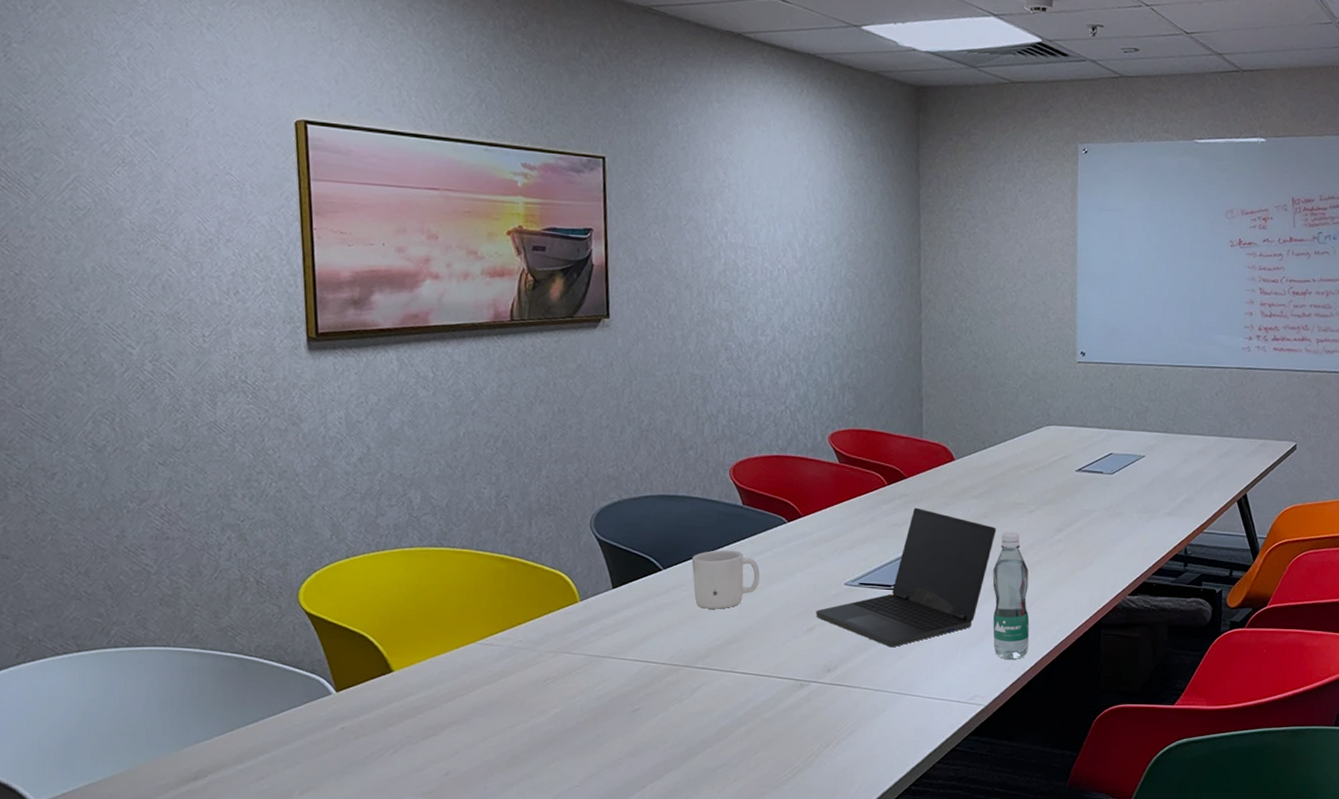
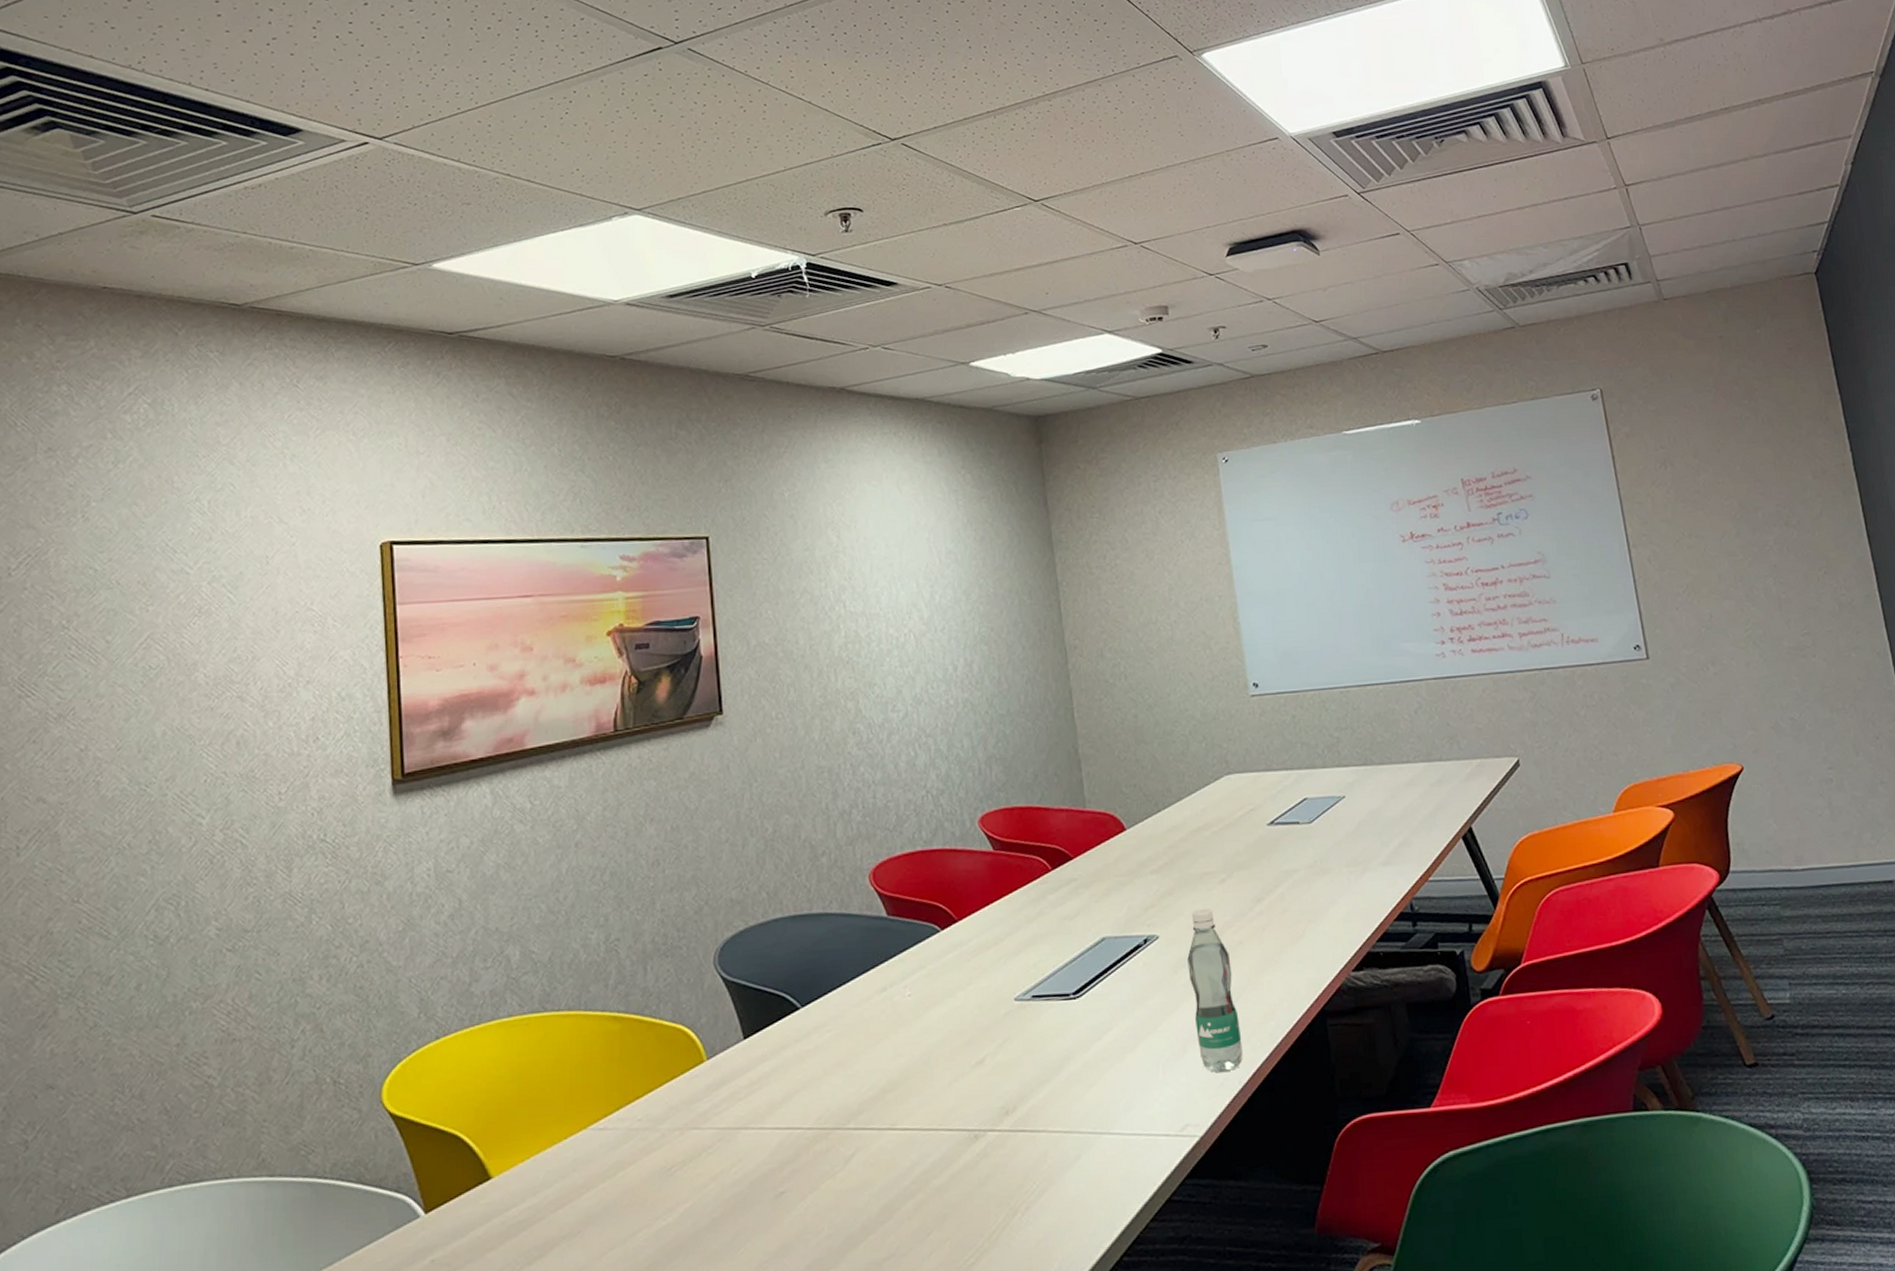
mug: present [692,550,761,609] -> none [834,973,915,1052]
laptop: present [816,507,997,647] -> none [984,893,1186,1073]

